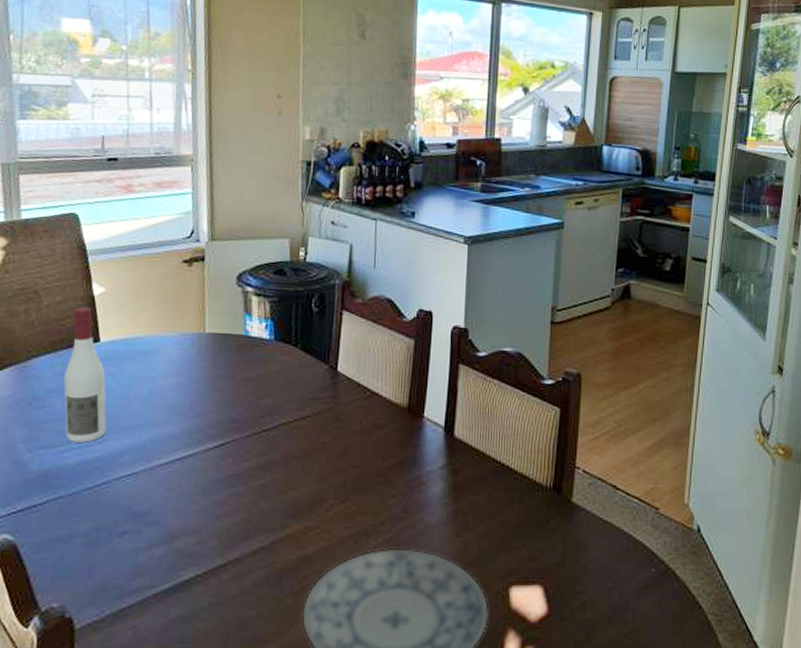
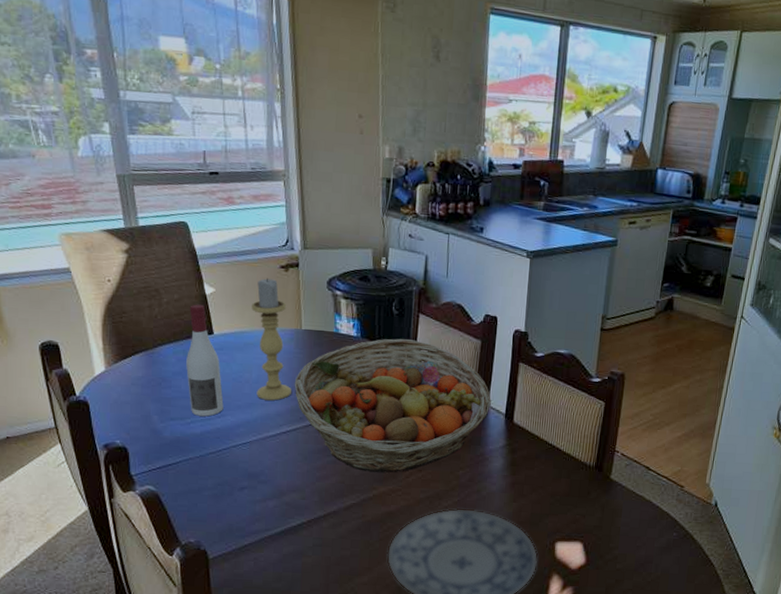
candle holder: none [147,274,190,420] -> present [251,277,291,401]
fruit basket: none [193,340,428,505] -> present [294,339,491,473]

